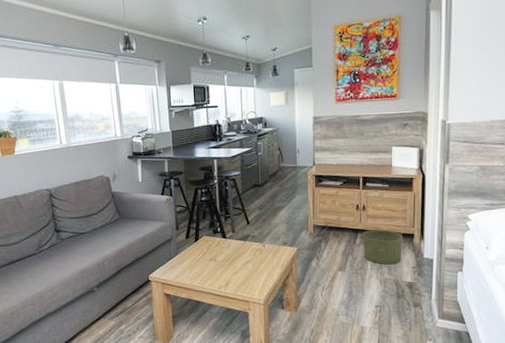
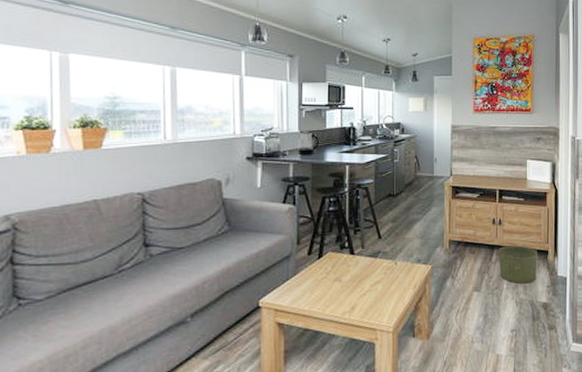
kettle: none [169,130,190,152] -> present [297,131,320,154]

